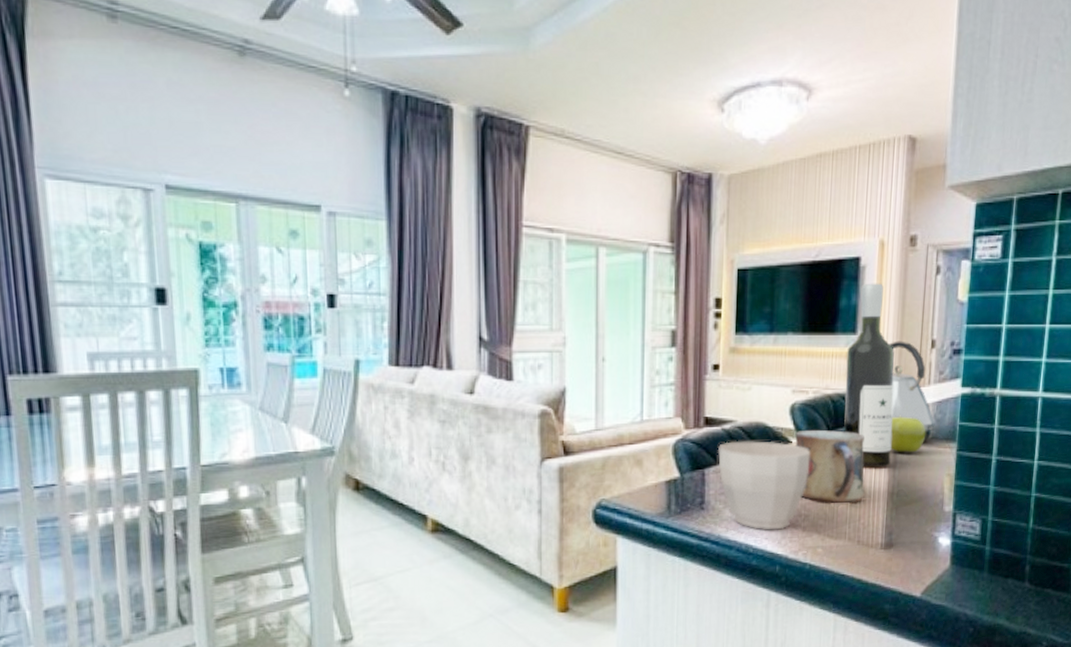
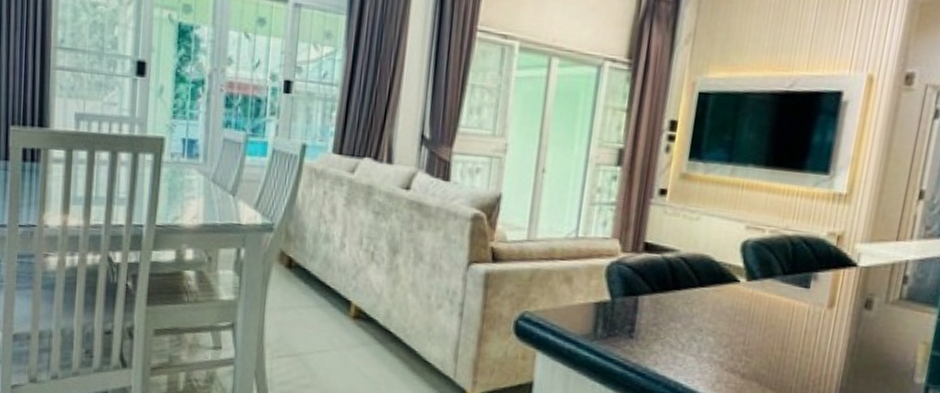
cup: present [718,441,809,530] -> none [653,271,759,372]
mug: present [795,429,865,503] -> none [743,270,826,357]
bottle: present [844,283,895,468] -> none [801,120,872,324]
kettle: present [889,341,935,441] -> none [860,186,914,302]
fruit: present [890,415,926,453] -> none [855,268,902,313]

